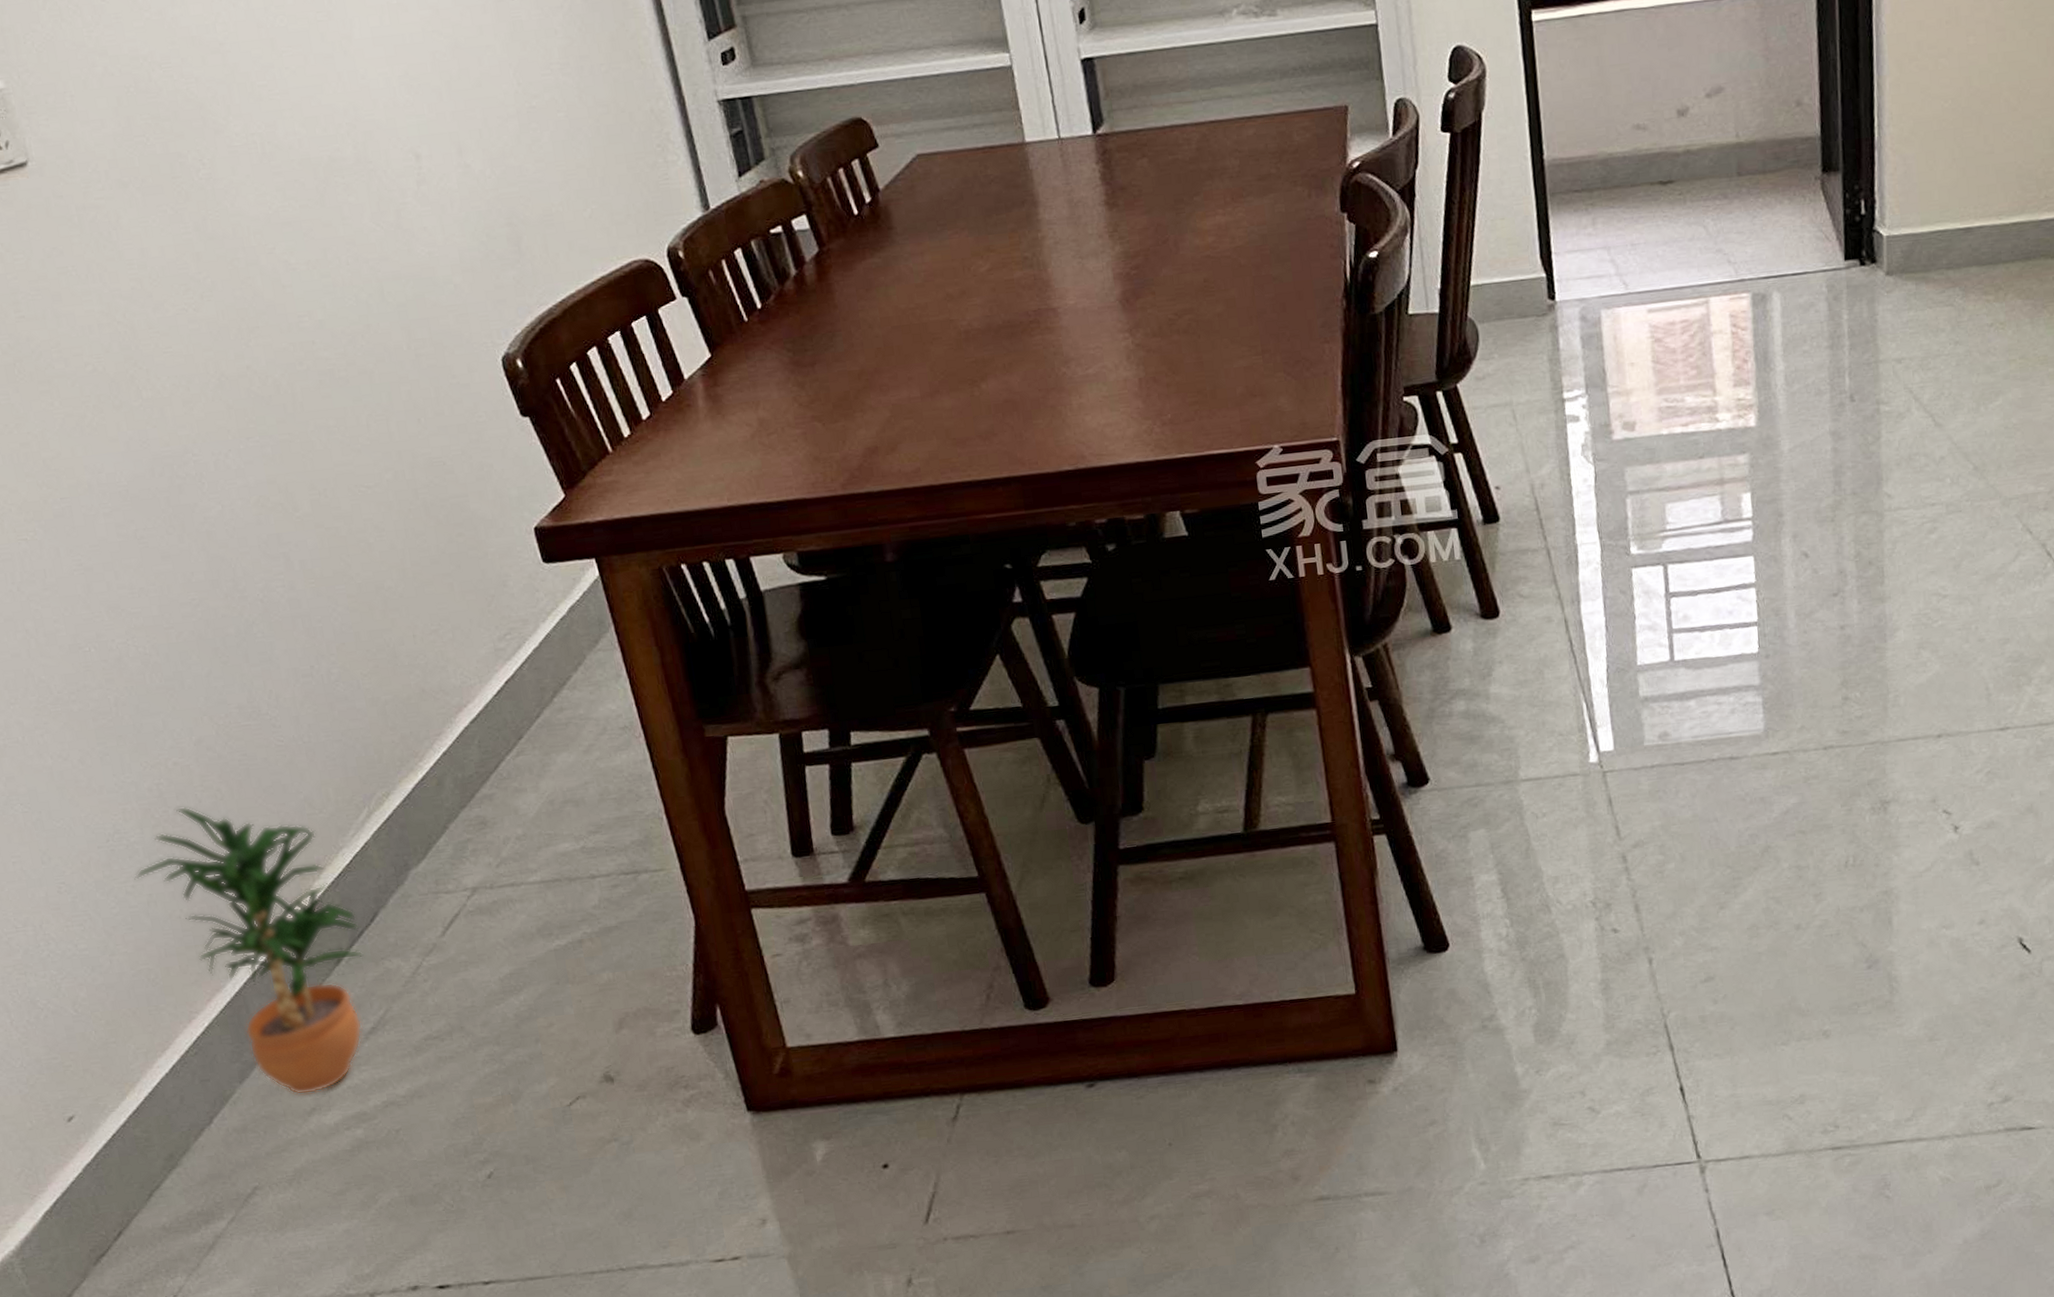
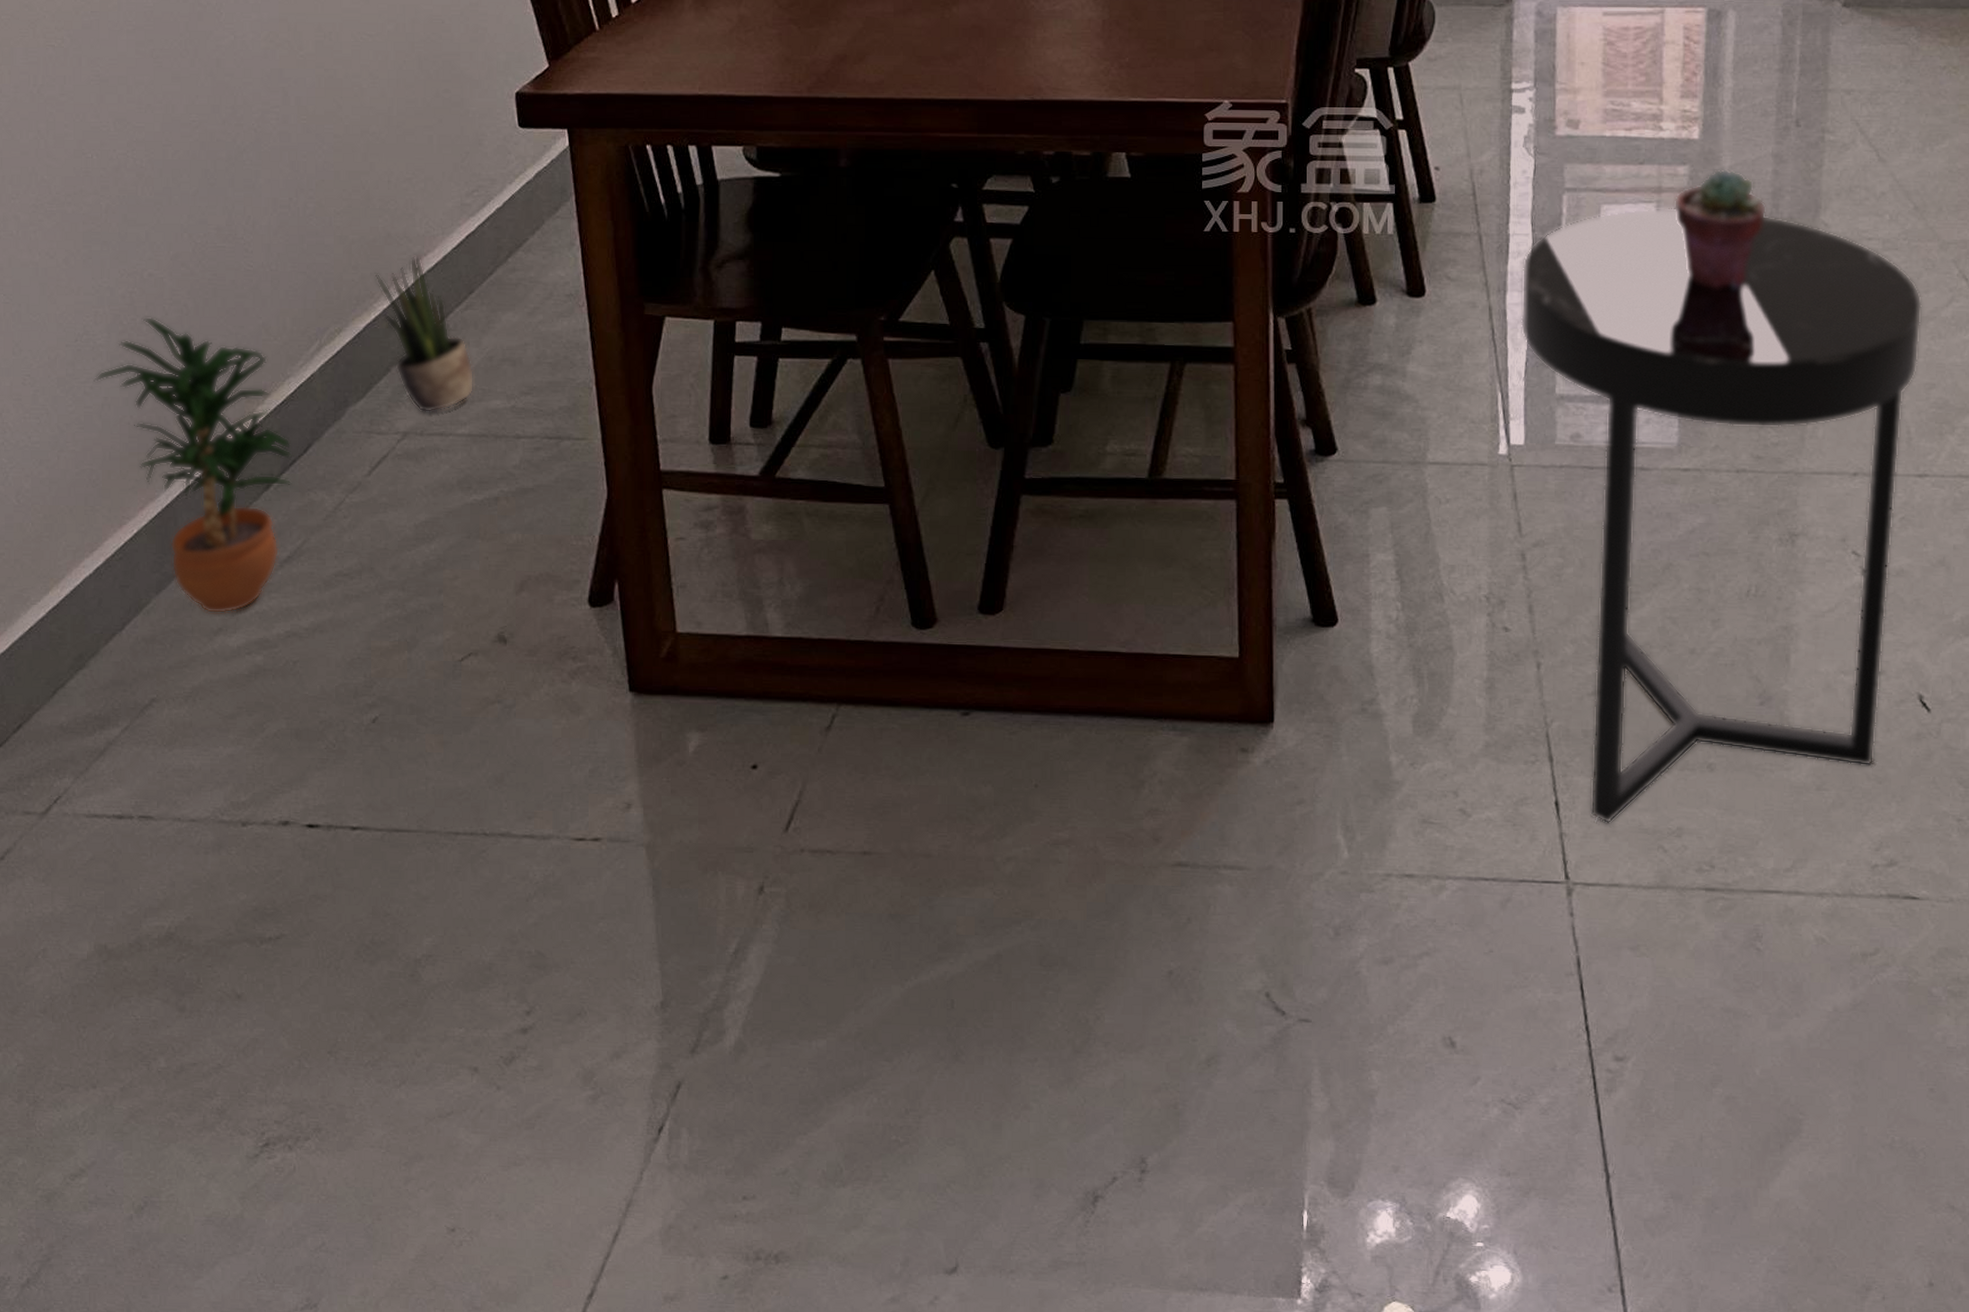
potted plant: none [414,707,540,866] -> present [374,255,474,413]
side table: none [1593,493,1991,1102] -> present [1521,207,1922,824]
potted succulent: none [1736,452,1830,573] -> present [1672,169,1767,289]

